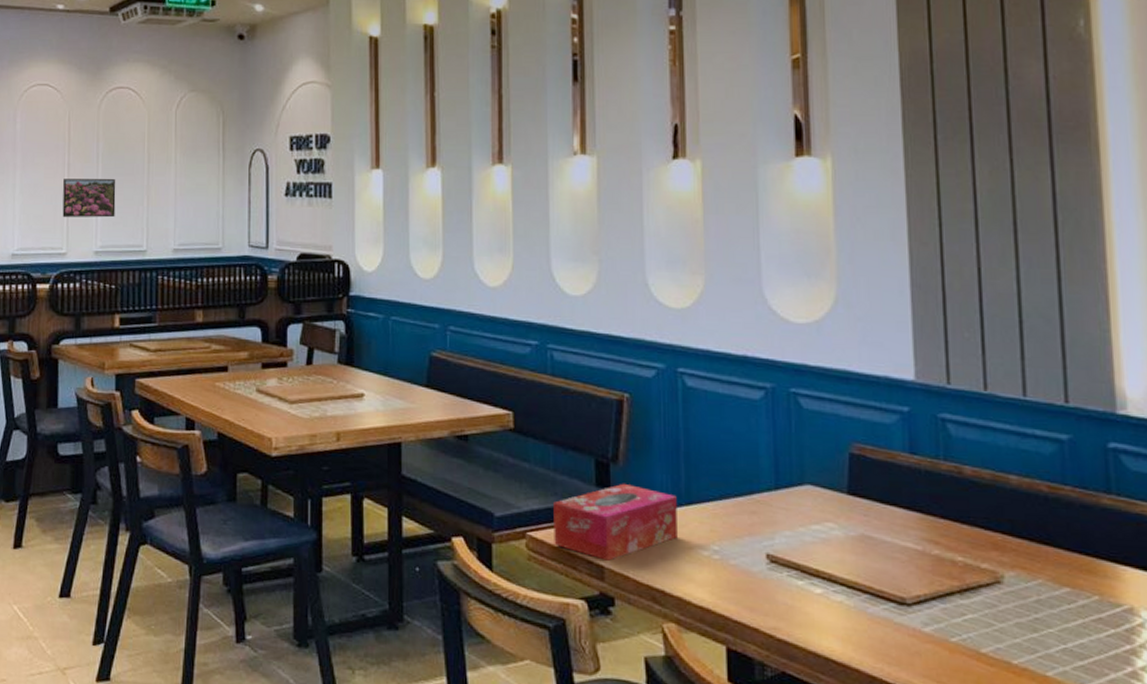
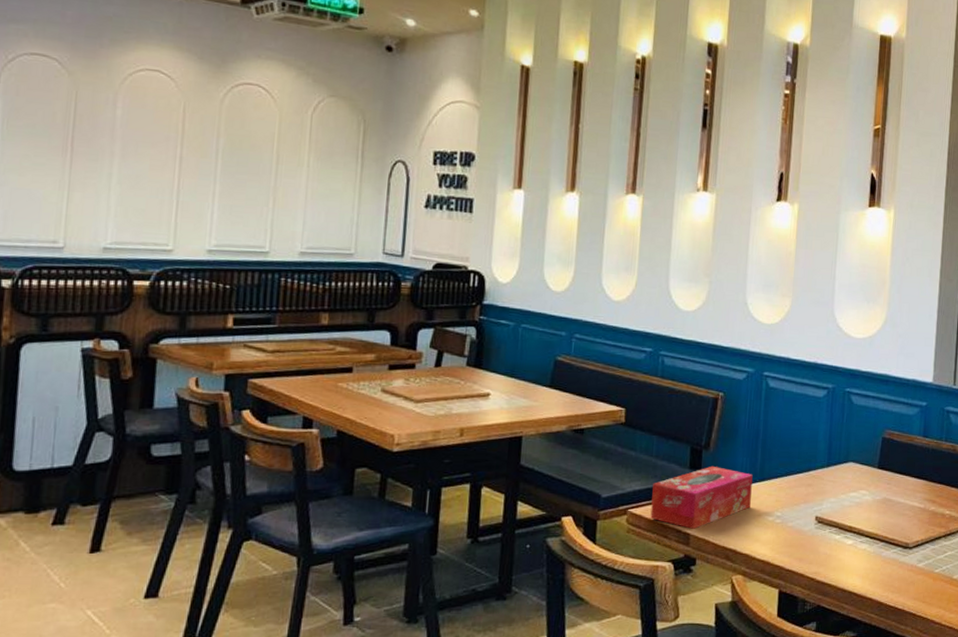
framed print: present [62,179,116,218] -> none [170,172,238,217]

